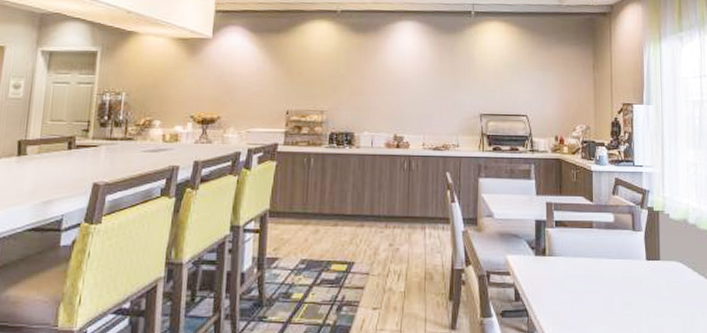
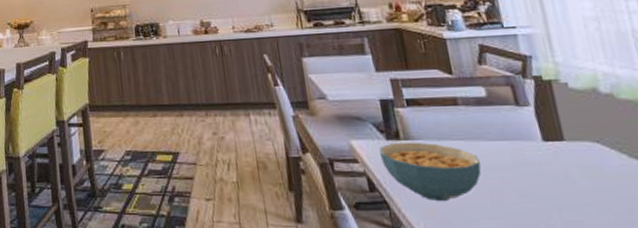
cereal bowl: none [527,258,601,309] -> present [379,142,482,201]

